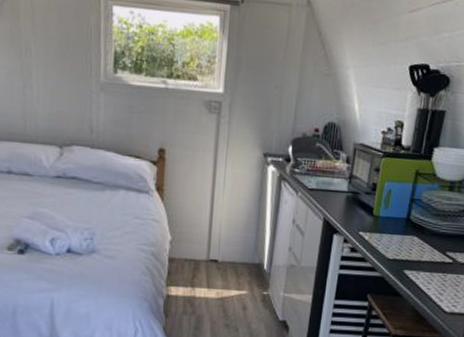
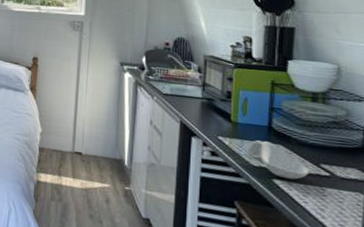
spoon rest: none [384,233,436,269] -> present [247,140,310,180]

